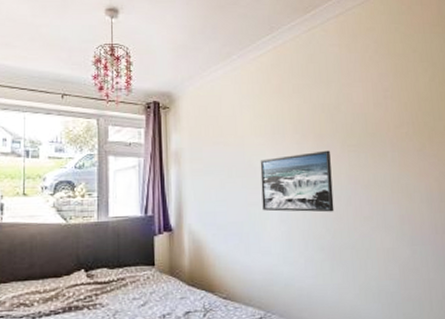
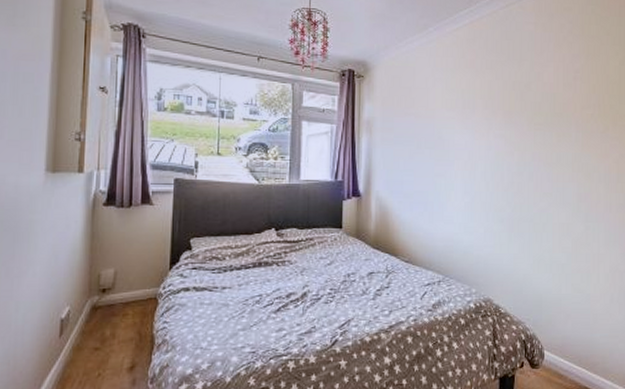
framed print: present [260,150,334,212] -> none [448,127,517,187]

